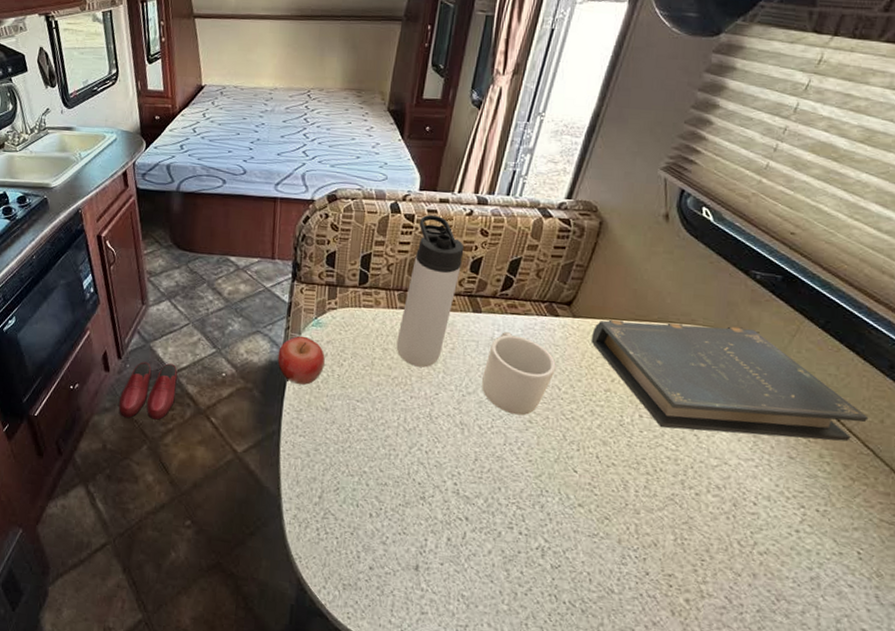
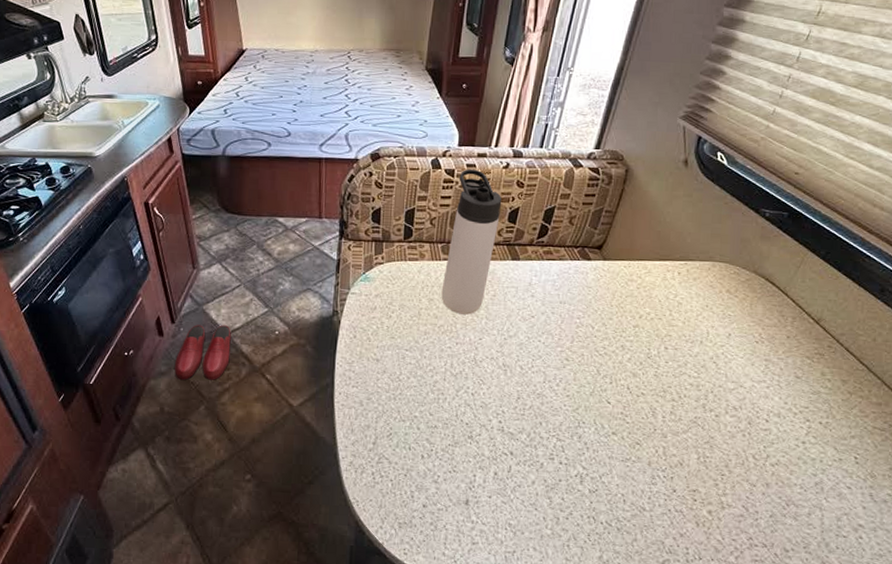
fruit: present [277,335,325,385] -> none [328,291,374,338]
mug: present [482,332,556,416] -> none [522,277,589,354]
book: present [591,319,869,442] -> none [620,260,863,360]

